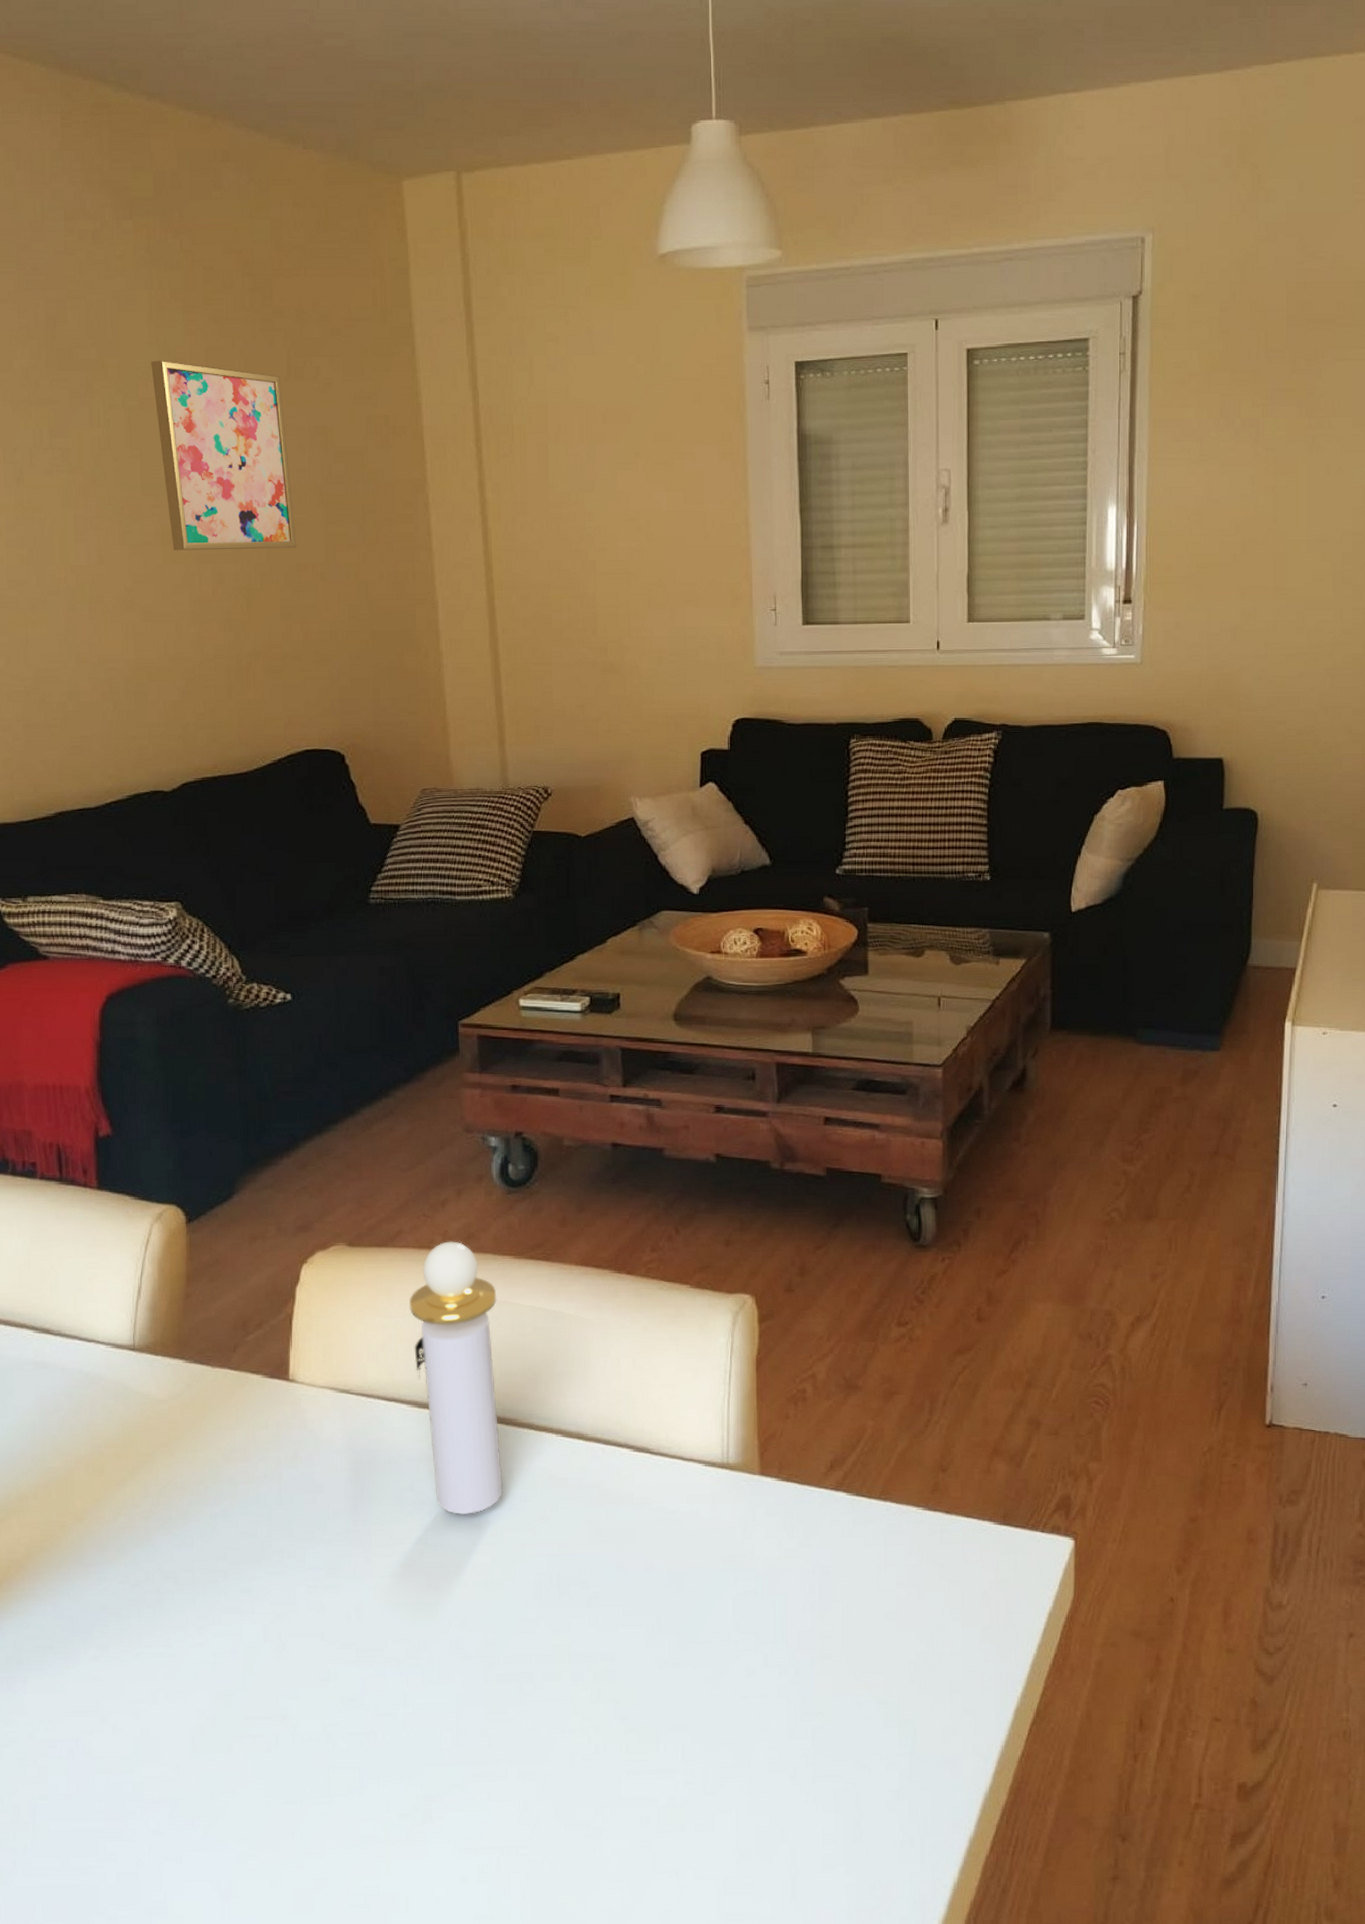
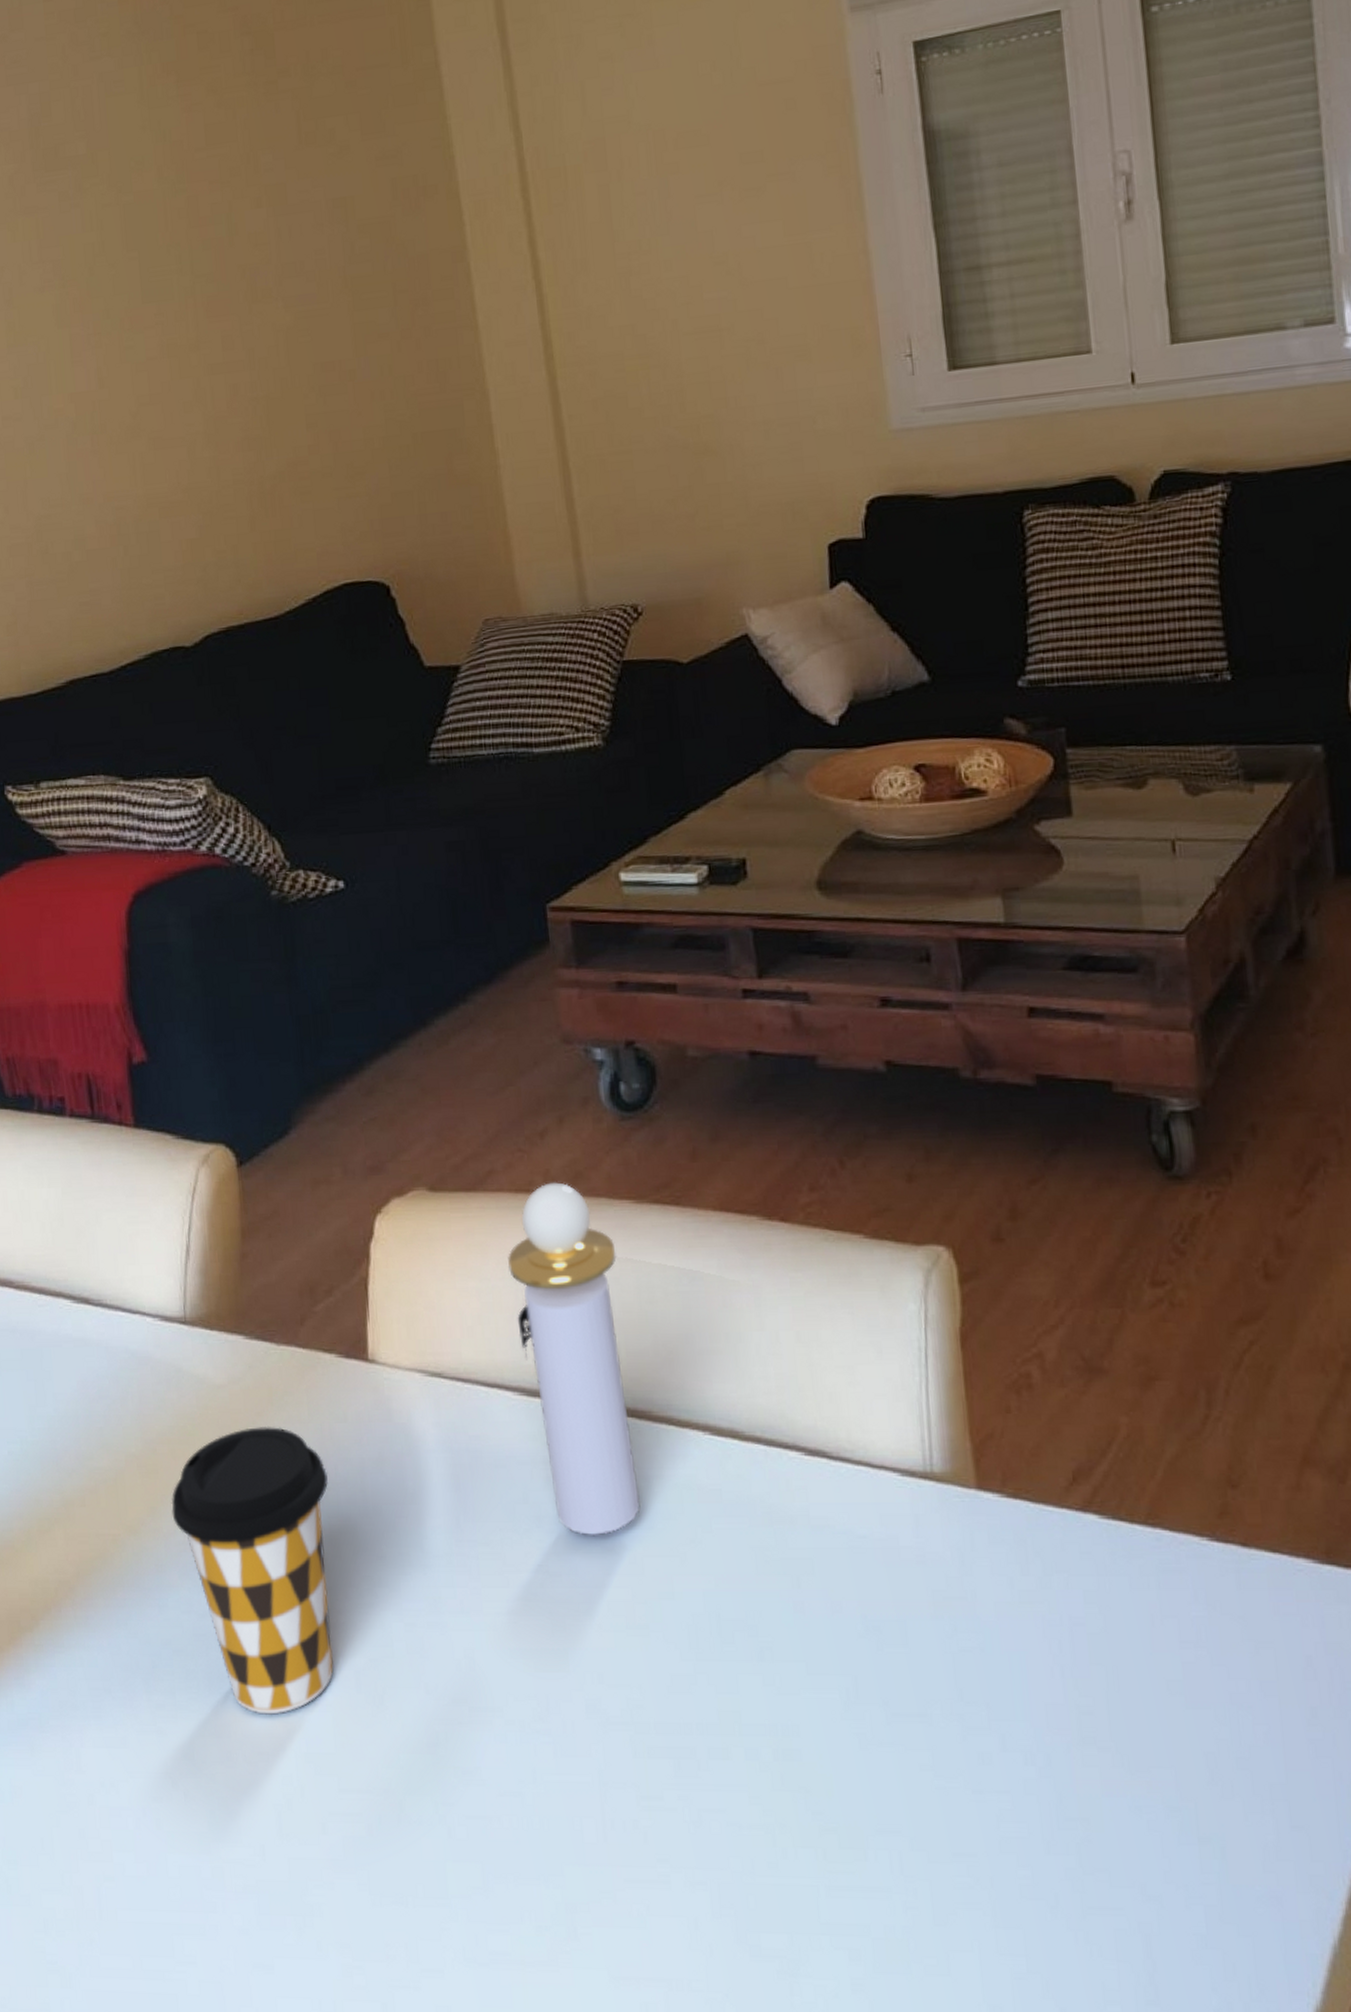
coffee cup: none [113,1432,249,1661] -> present [171,1426,334,1715]
wall art: present [151,361,297,551] -> none [145,144,320,363]

